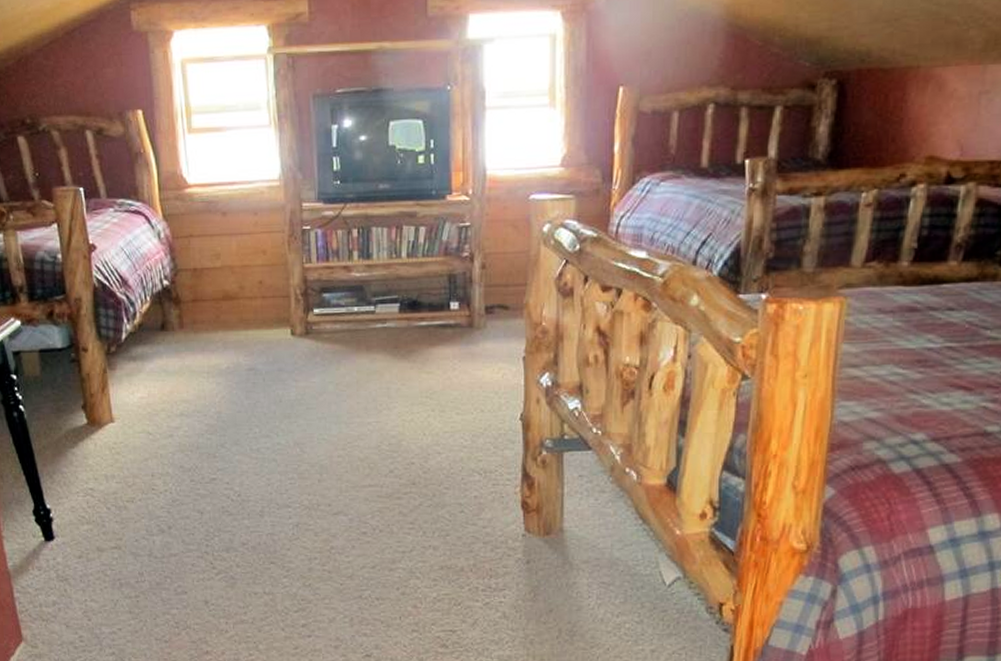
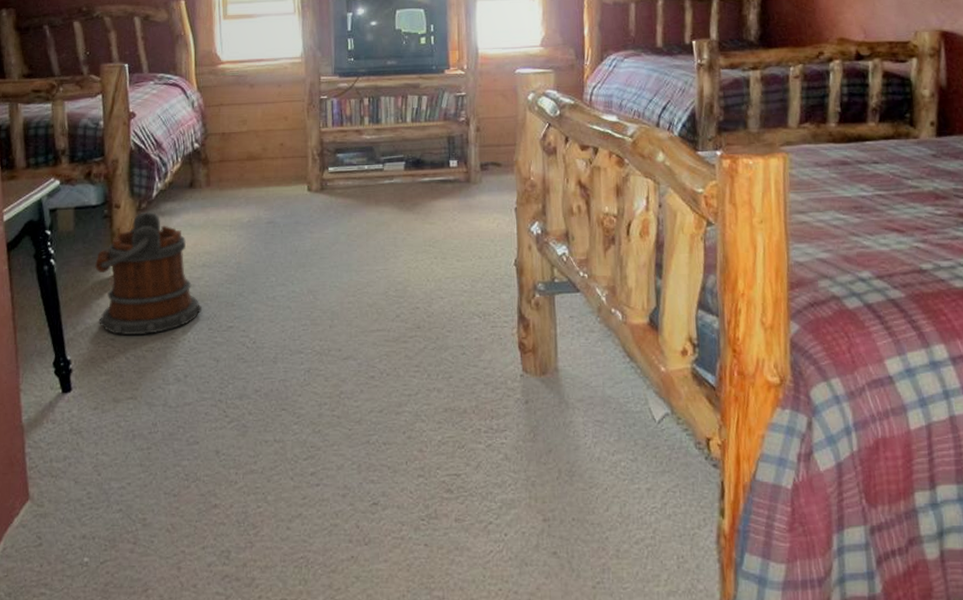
bucket: none [66,355,183,486] -> present [95,211,203,336]

